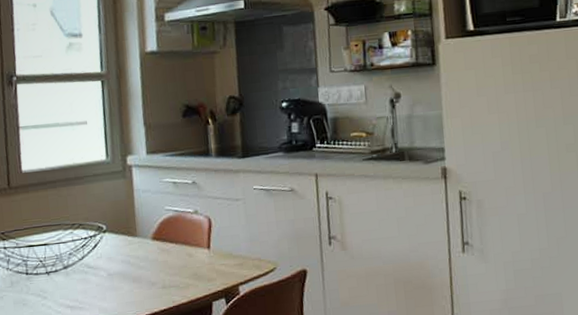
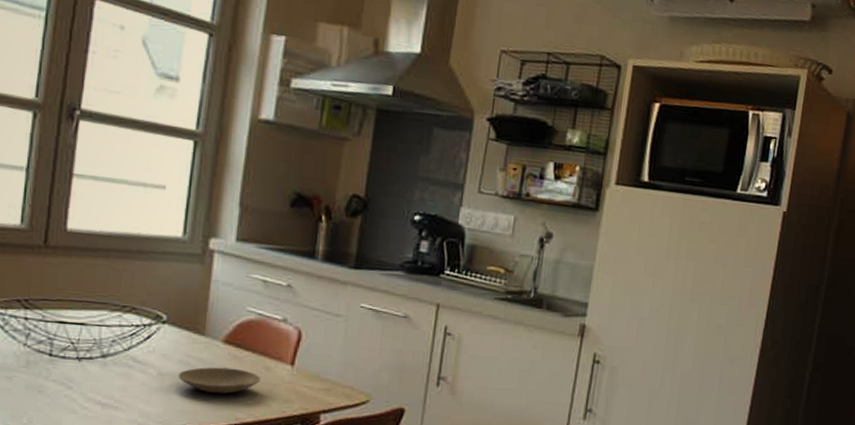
plate: none [122,259,186,284] -> present [178,367,260,394]

